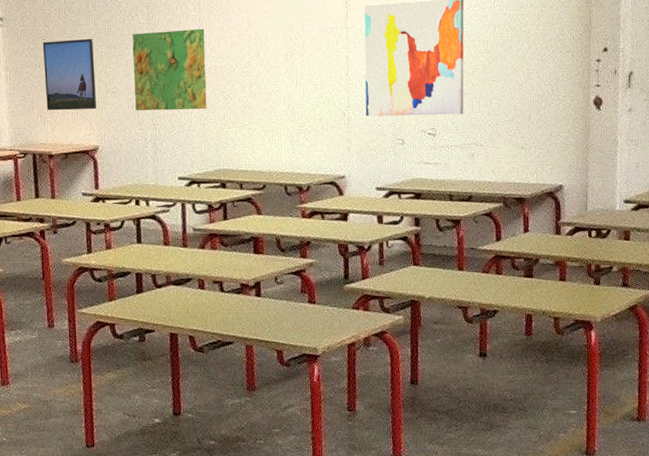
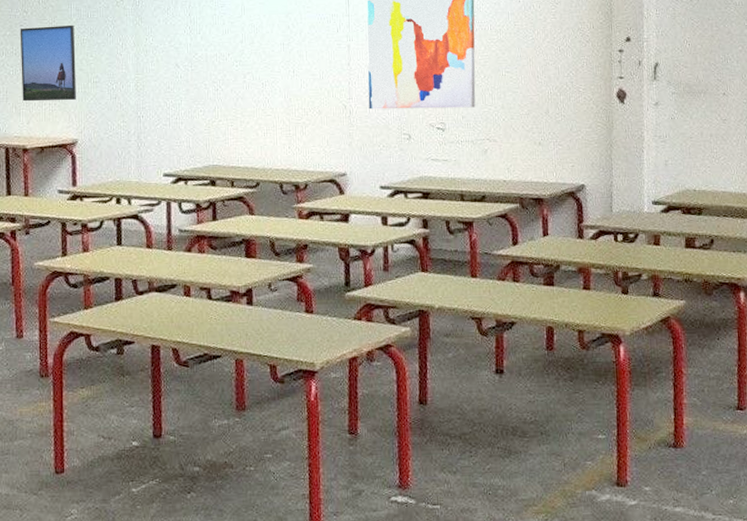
map: present [132,28,207,111] -> none [117,15,196,102]

